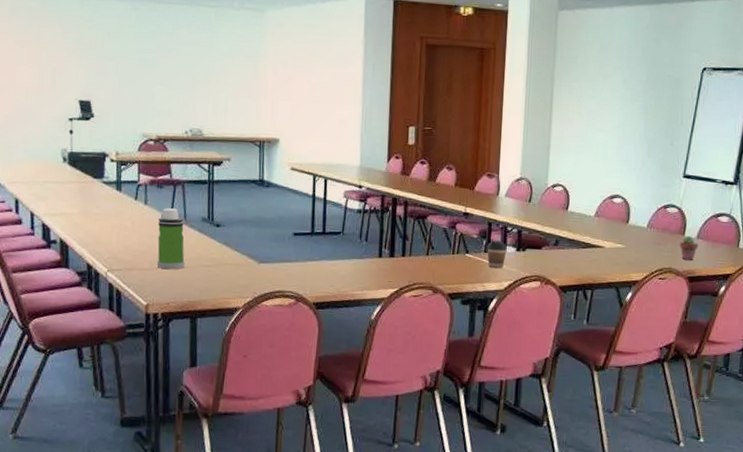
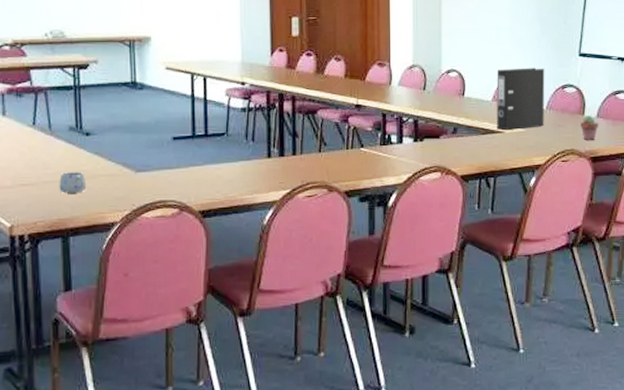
water bottle: present [156,208,185,270] -> none [19,118,52,186]
mug: none [190,259,215,279] -> present [59,172,87,193]
coffee cup: present [487,240,507,268] -> none [382,132,404,160]
binder: none [598,186,649,245] -> present [496,68,545,130]

